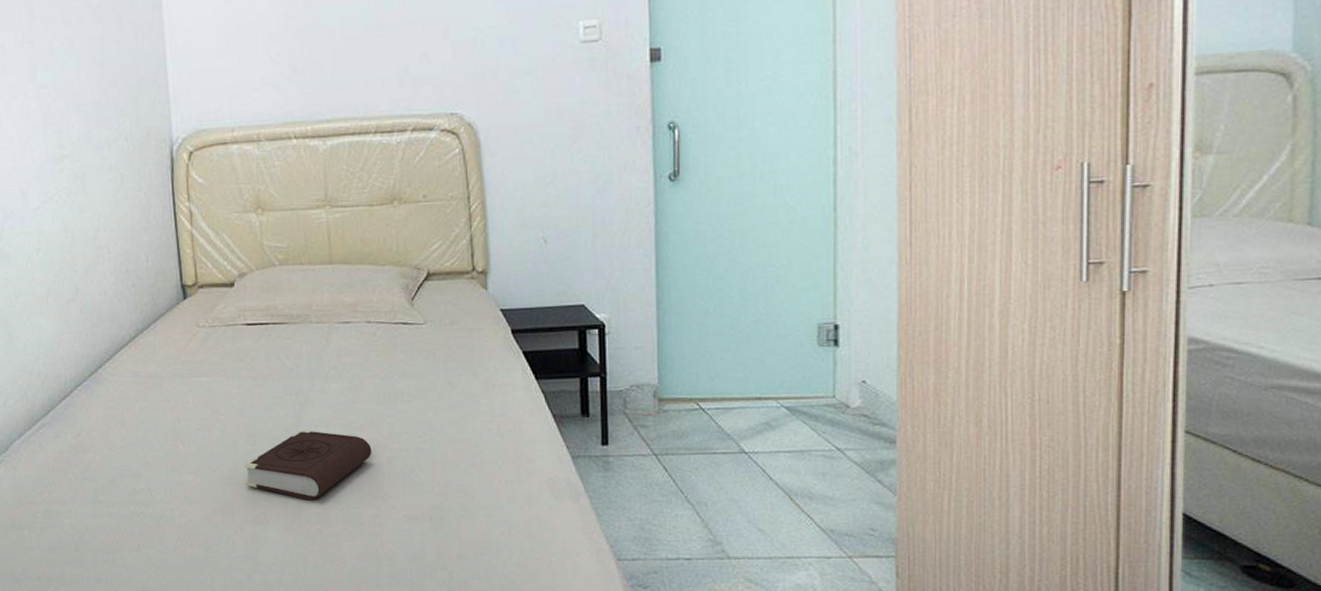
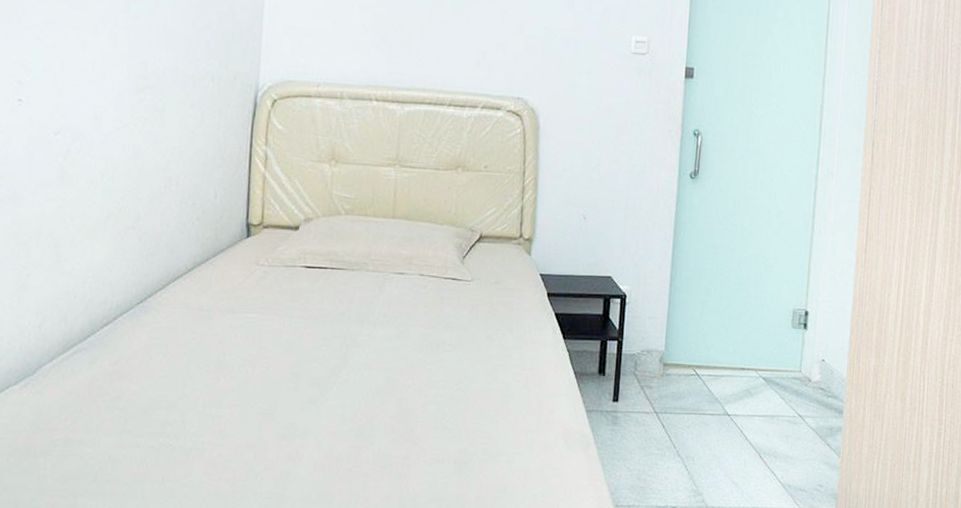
book: present [243,430,372,500] -> none [281,372,409,440]

